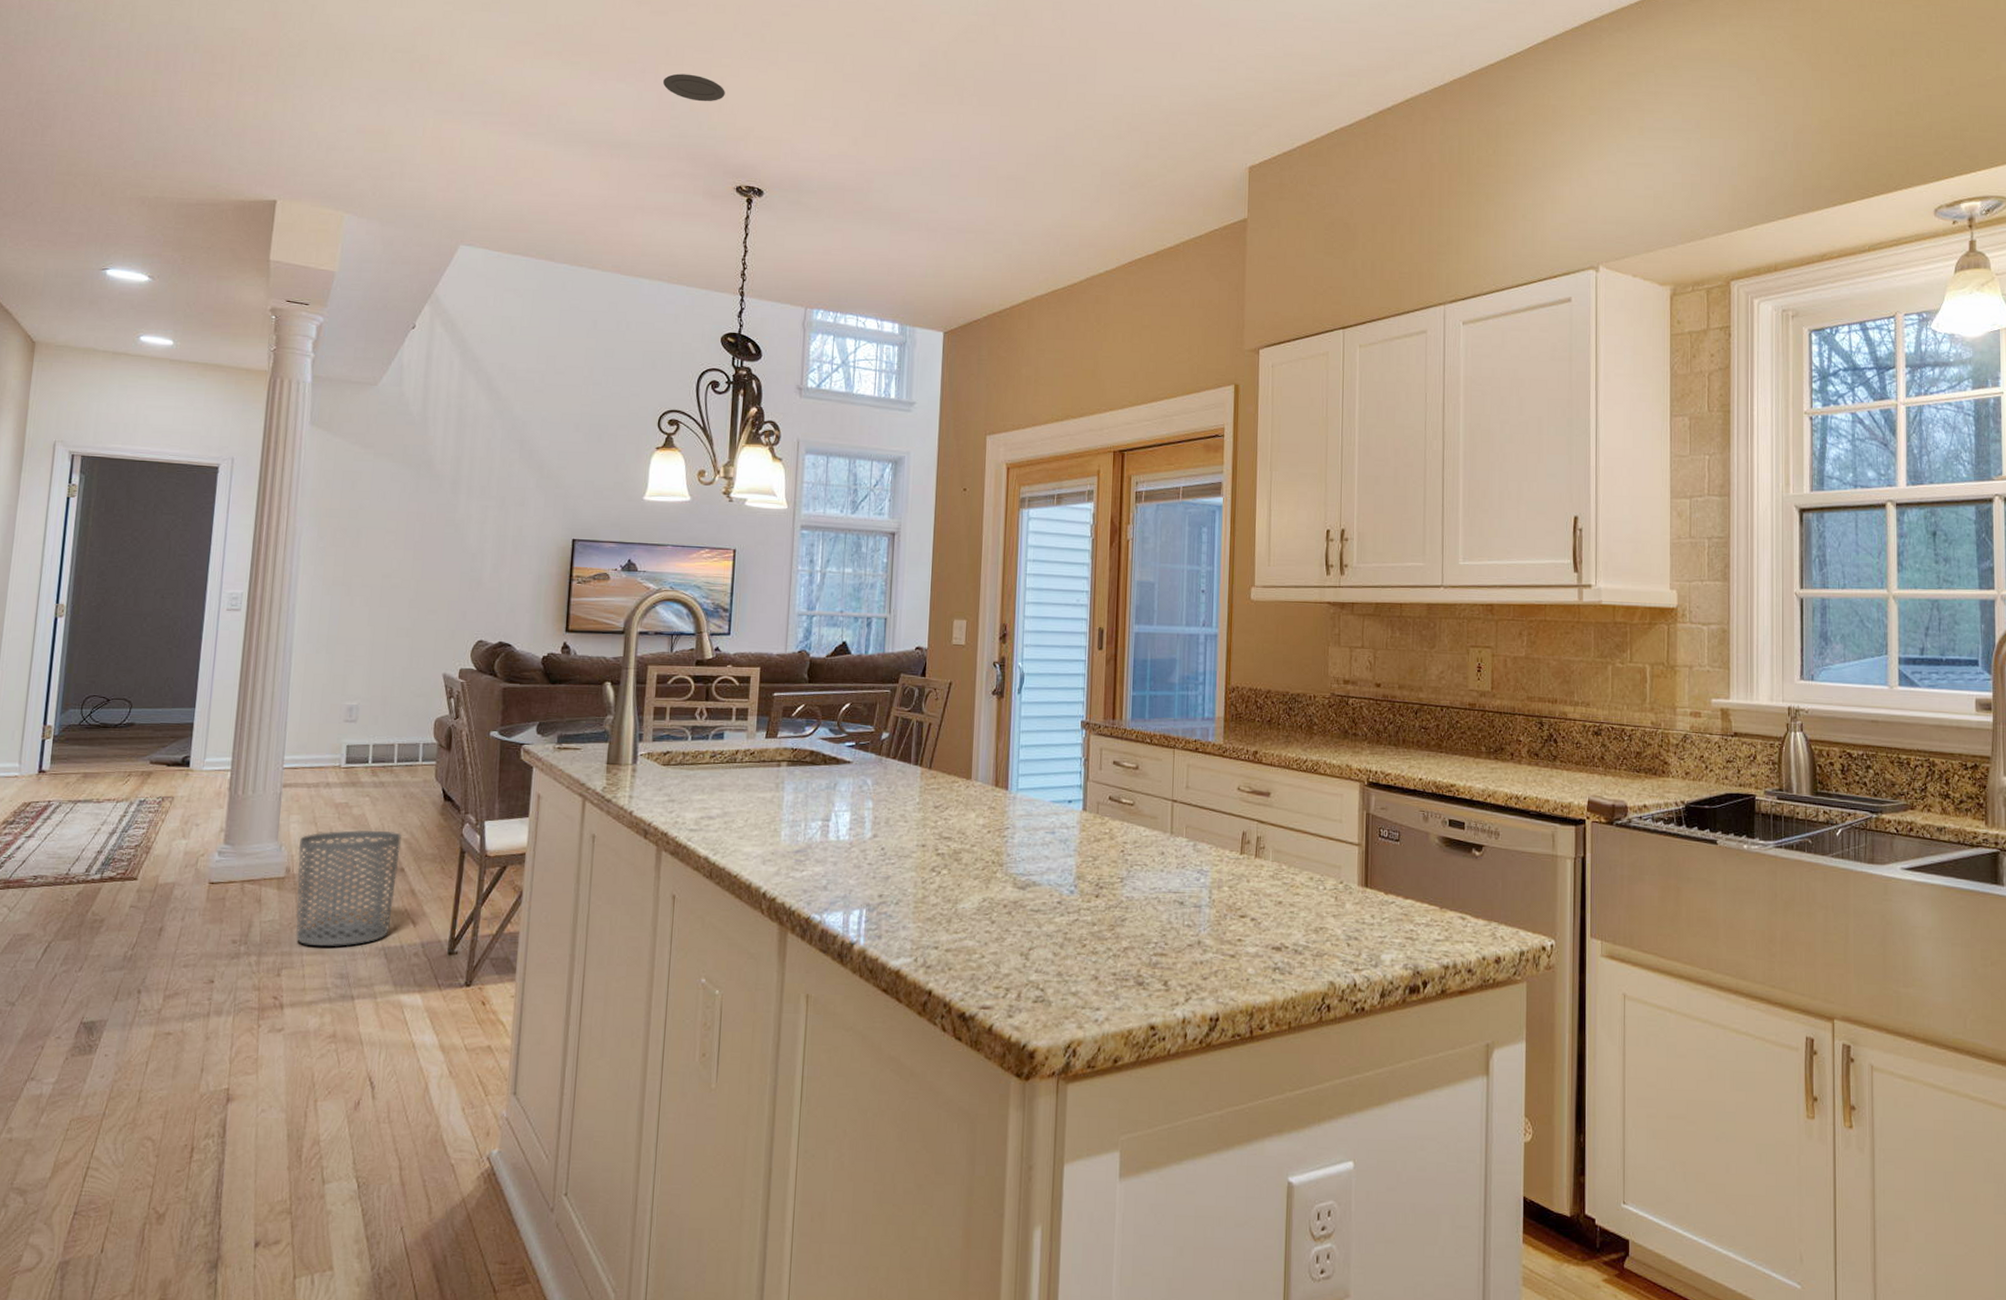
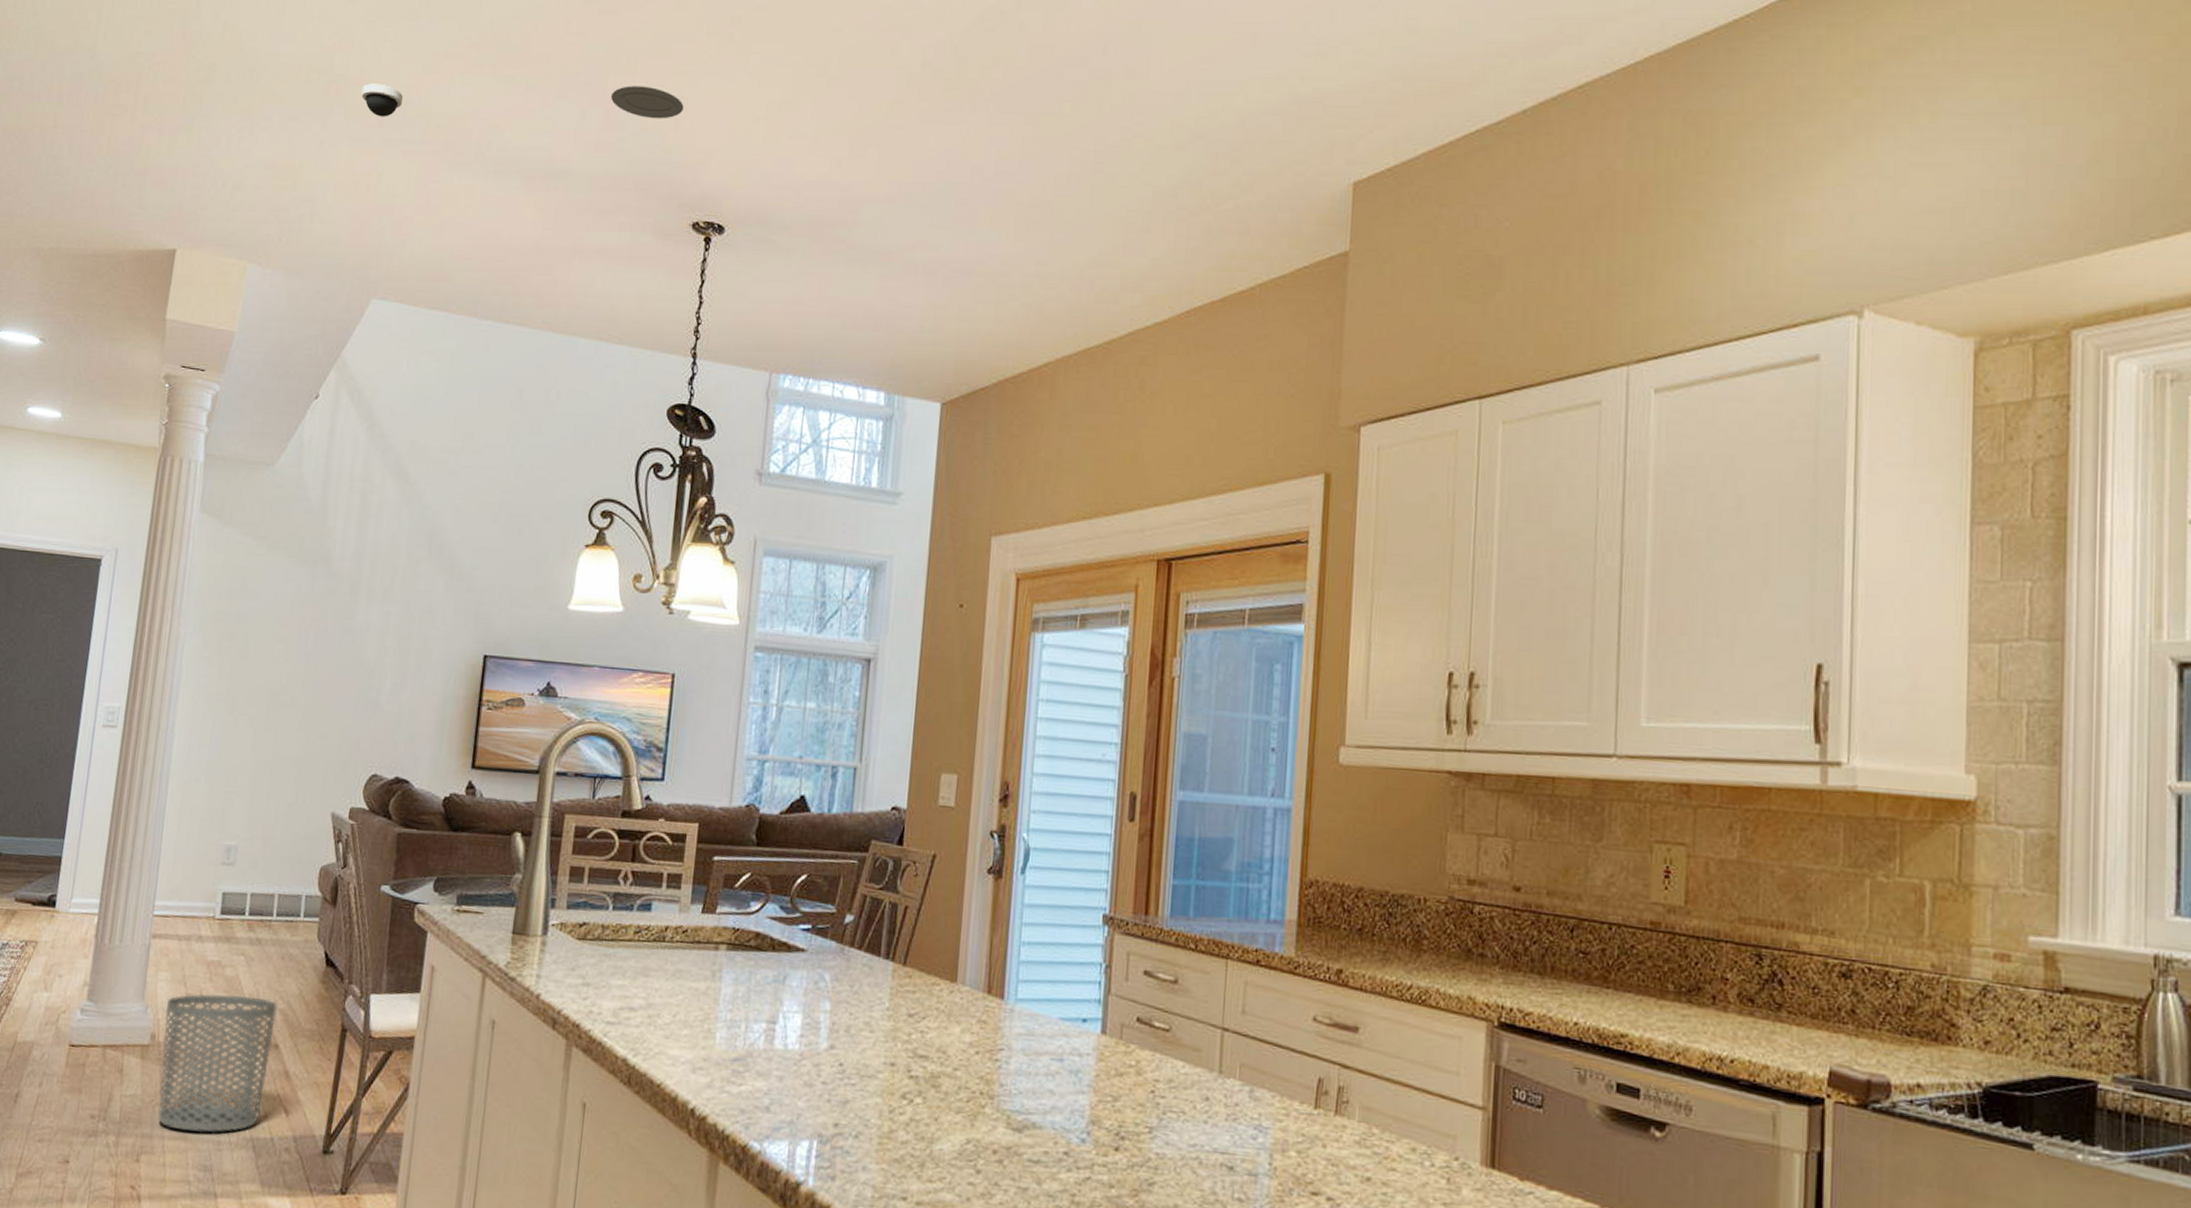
dome security camera: none [442,63,481,93] -> present [361,83,404,117]

